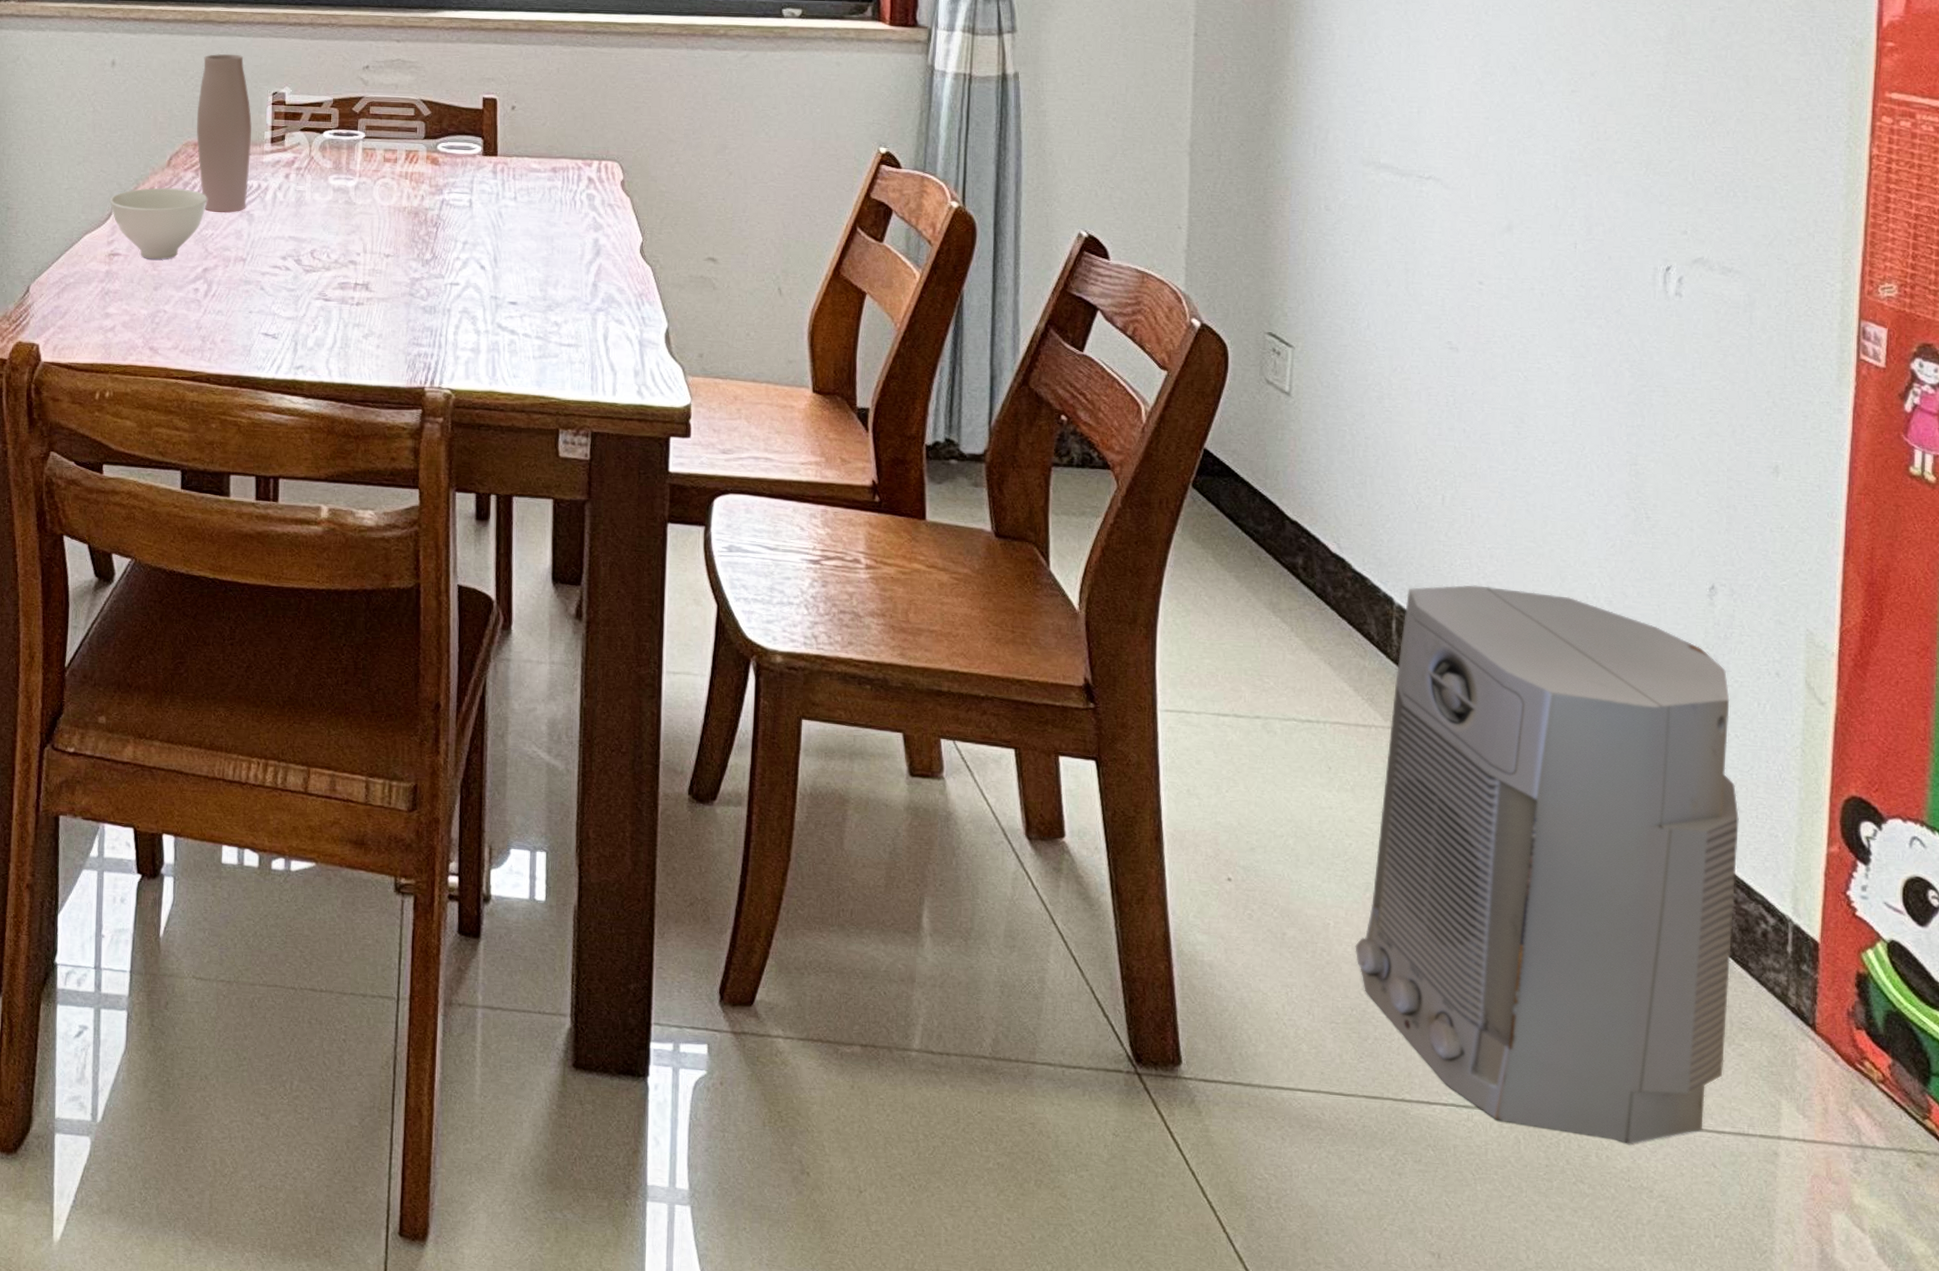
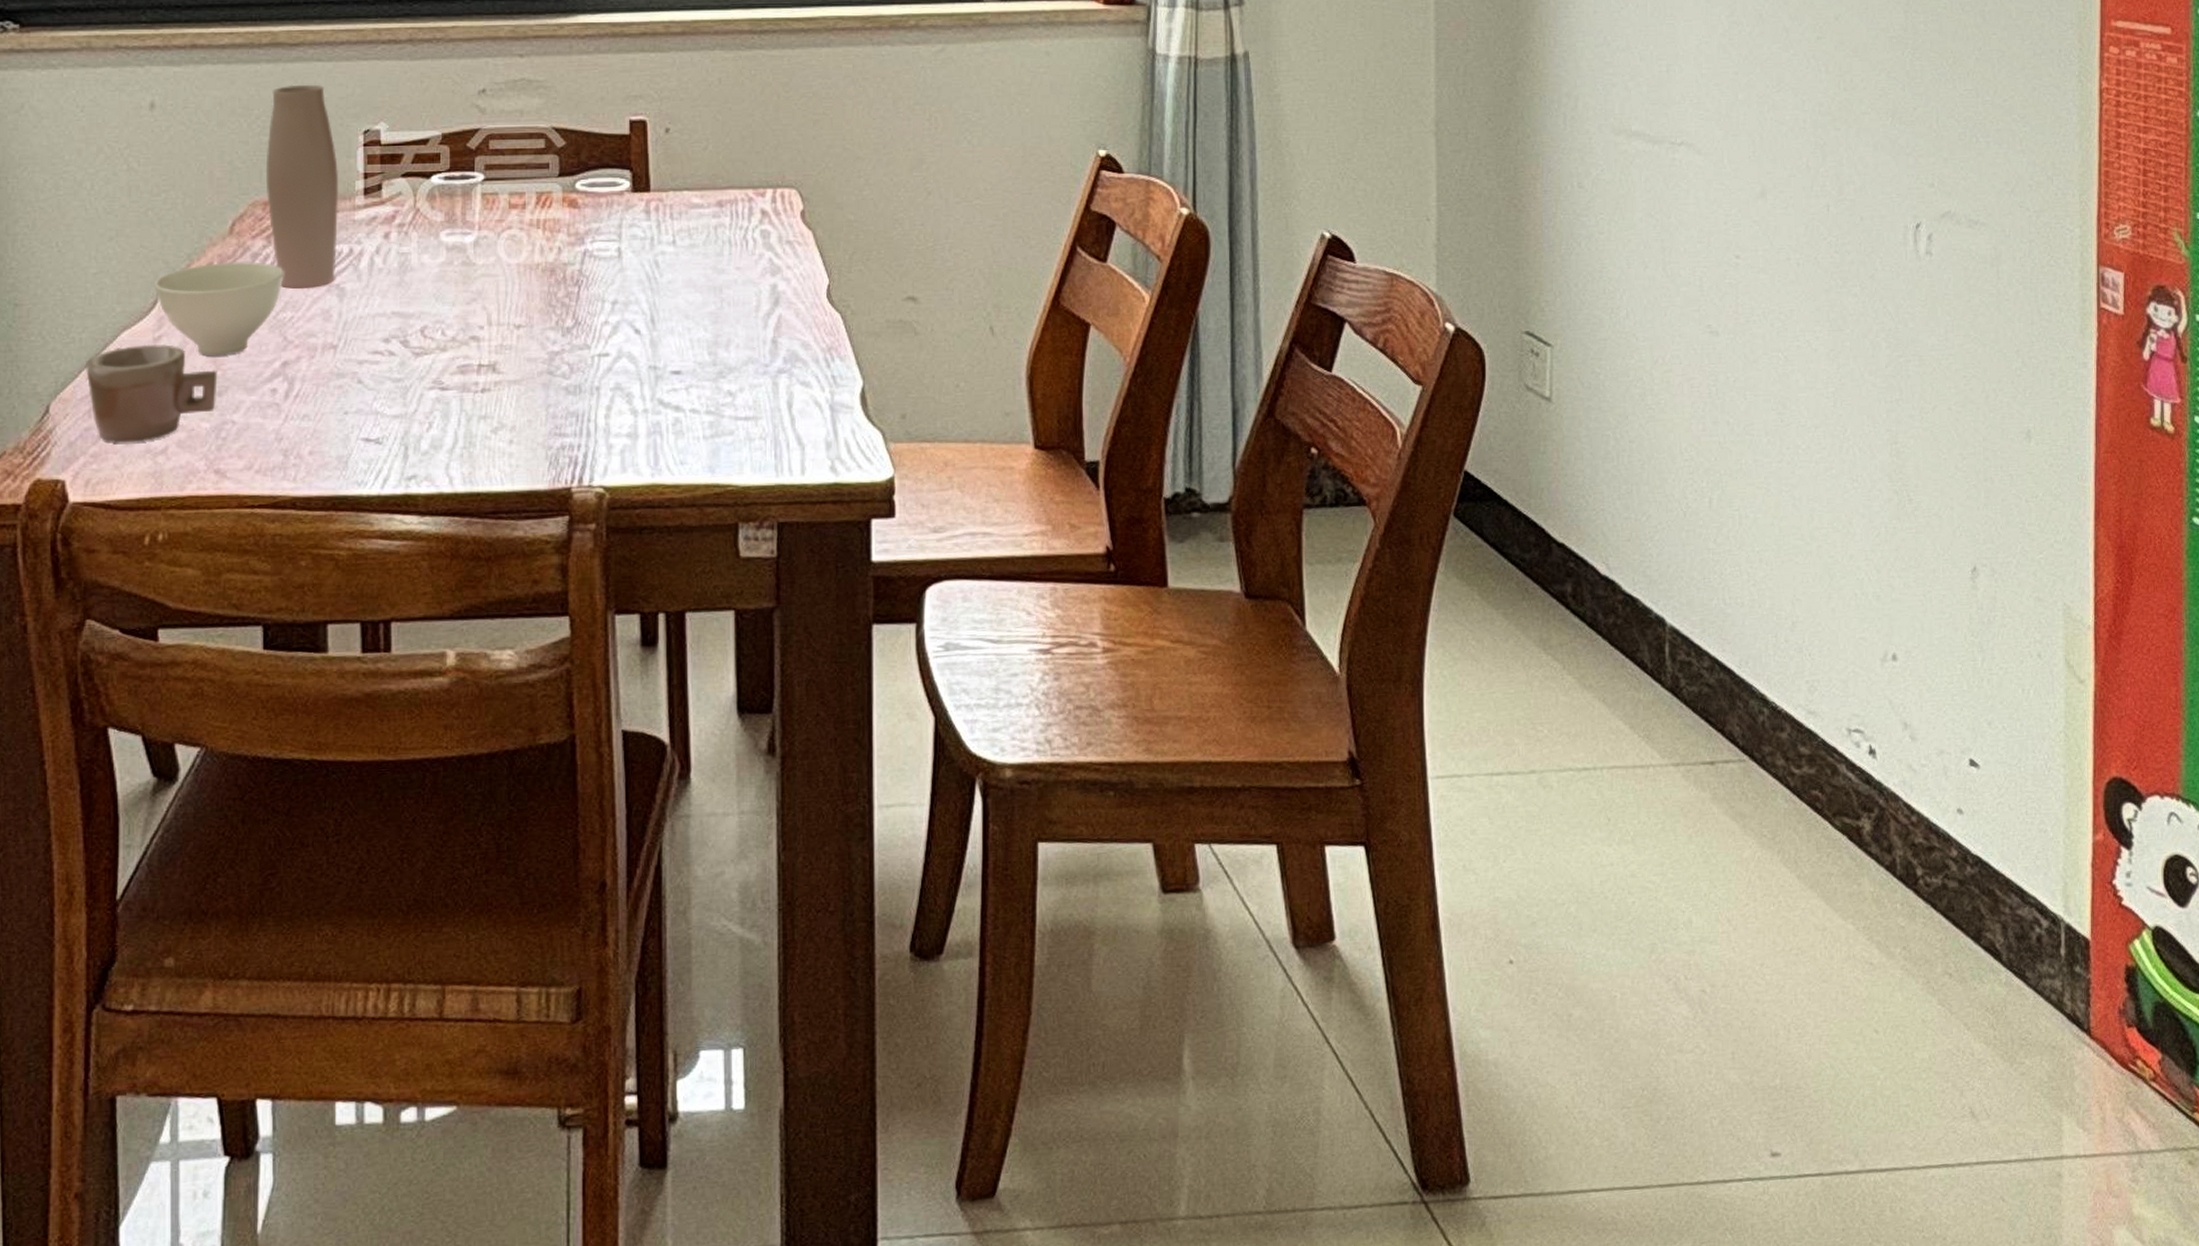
cup: none [56,246,155,320] -> present [84,344,218,443]
air purifier: present [1355,585,1739,1143] -> none [1643,593,2010,1190]

